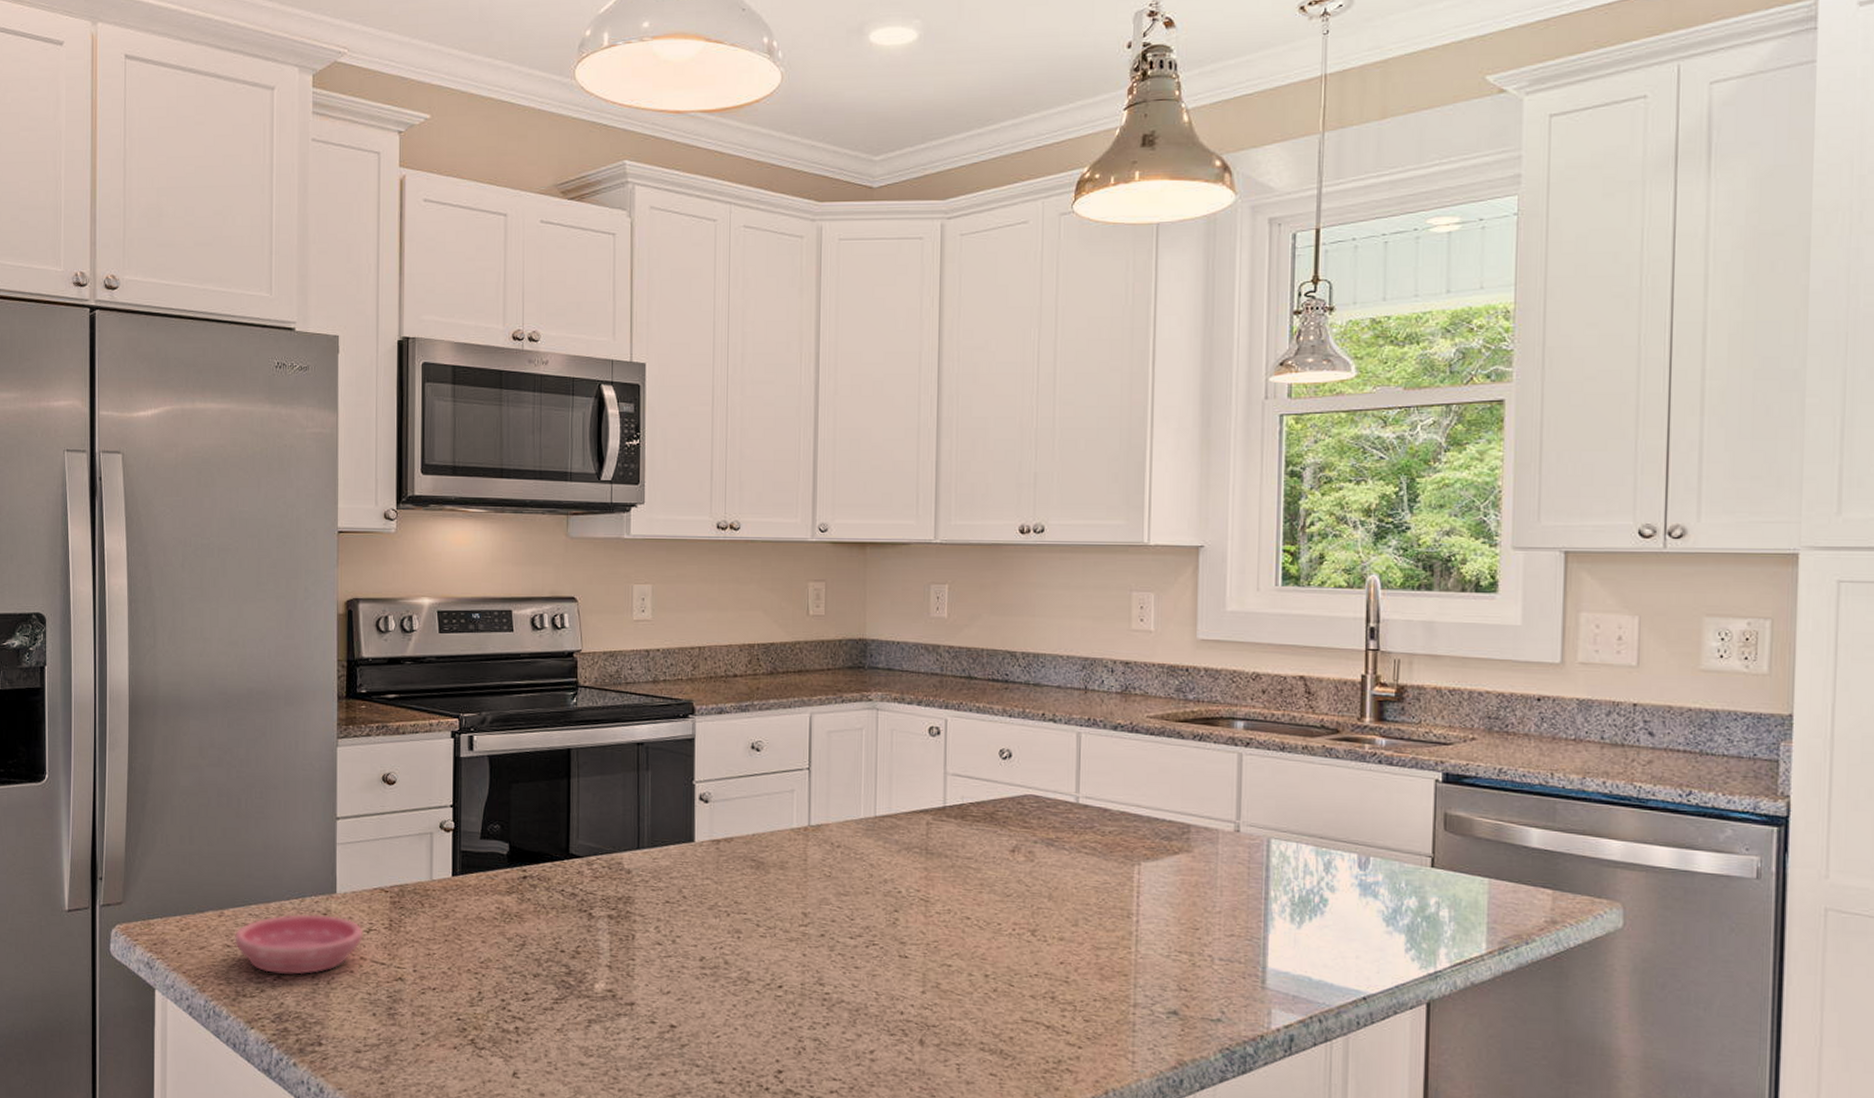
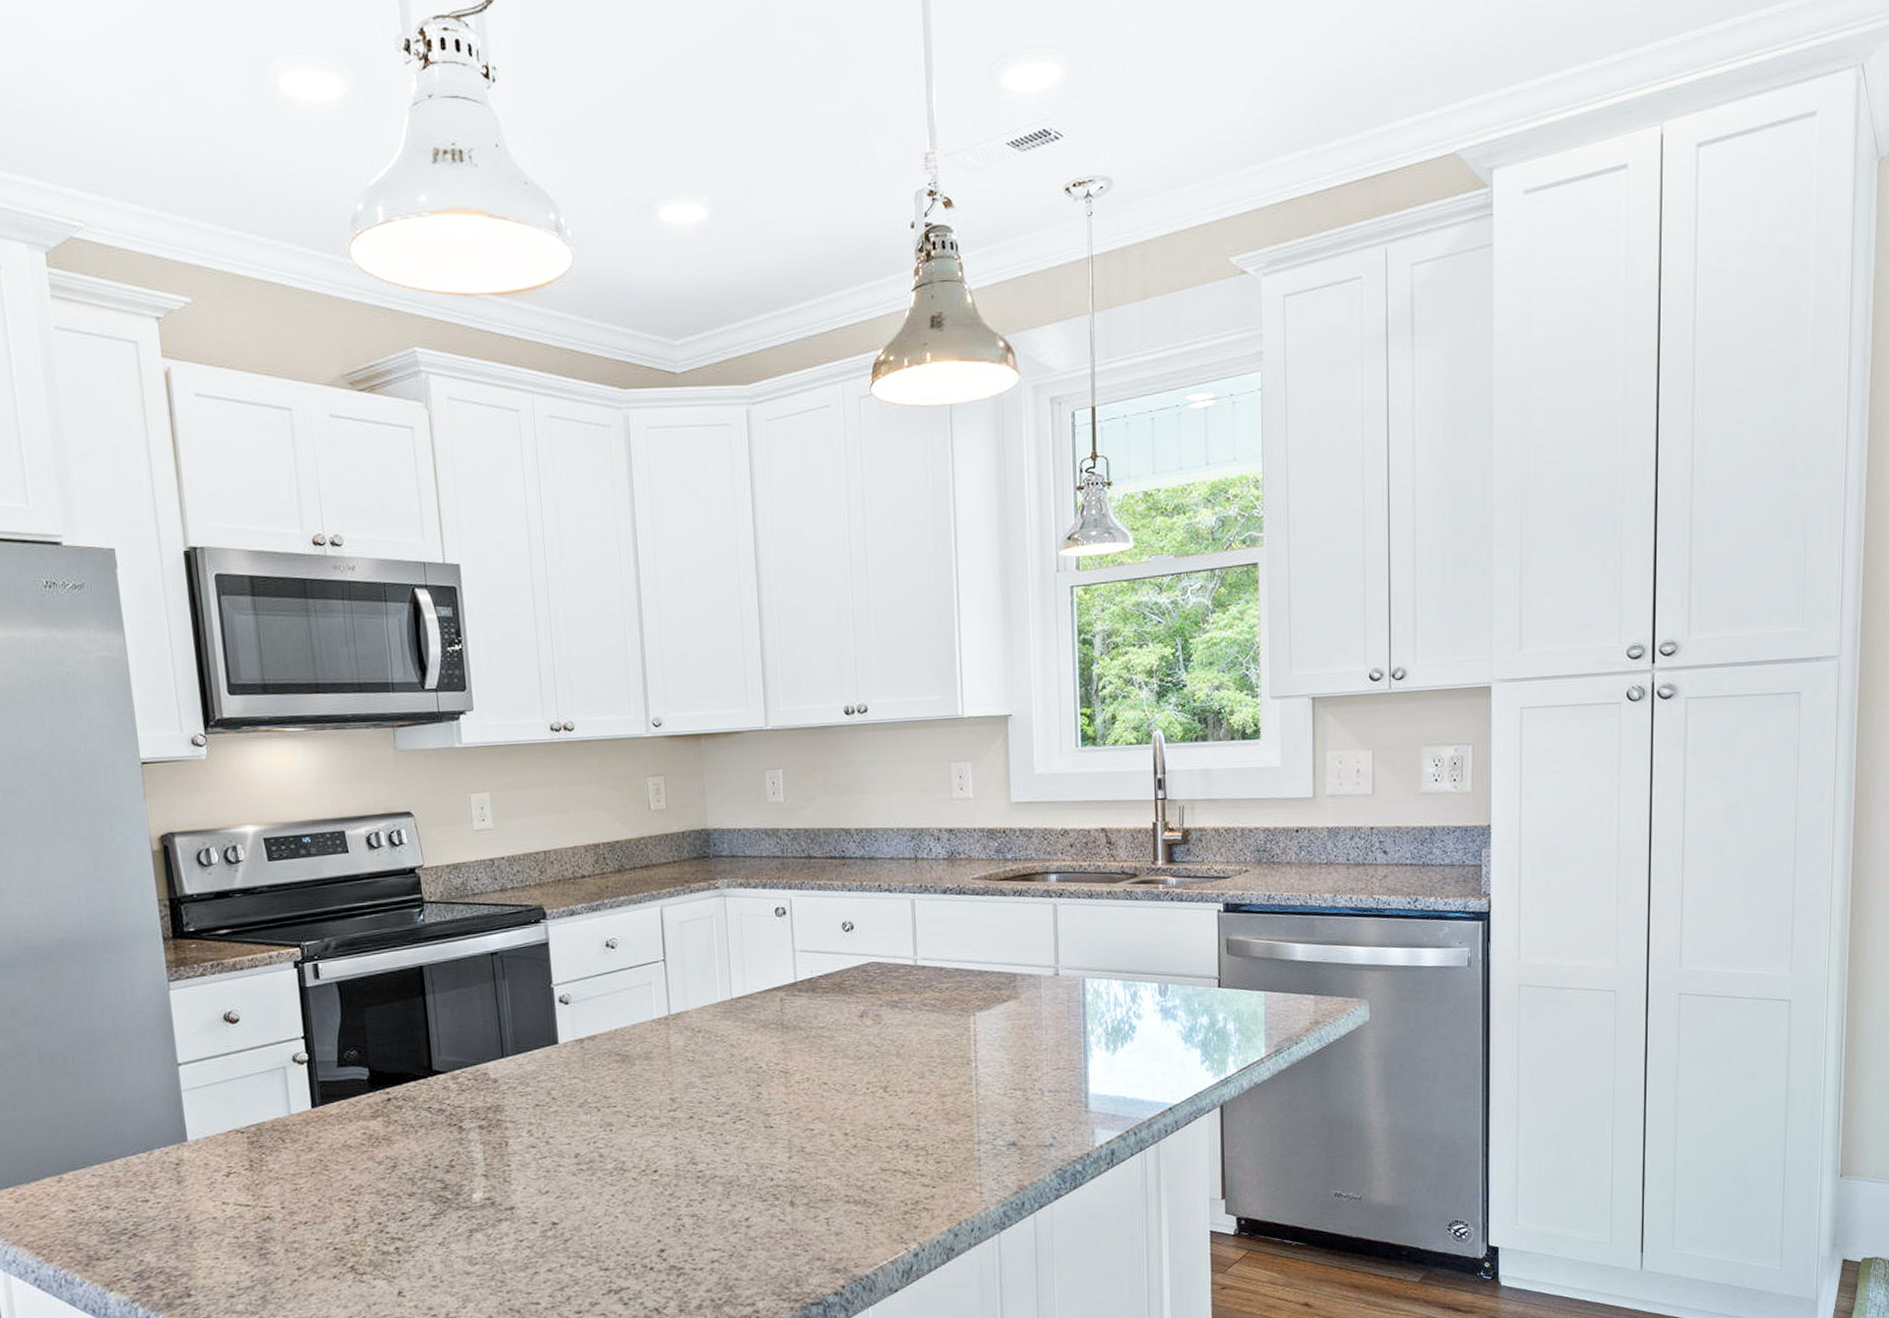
saucer: present [235,914,362,975] -> none [79,1165,222,1232]

